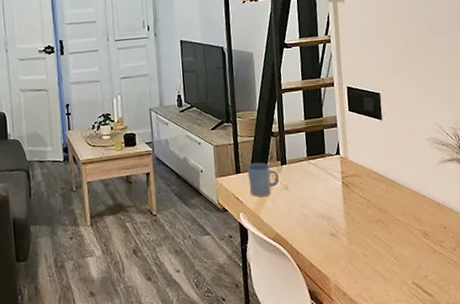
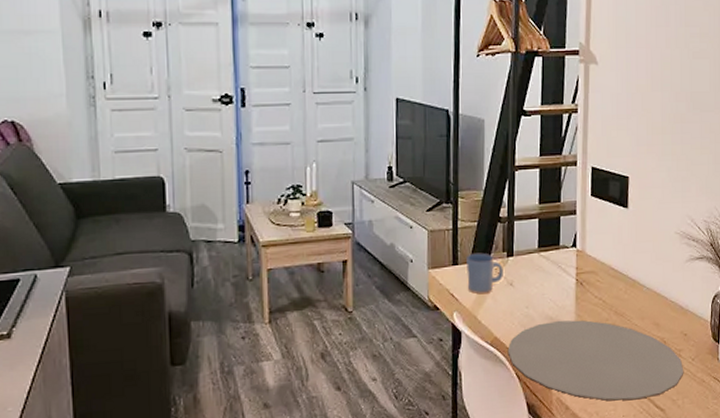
placemat: none [288,217,447,288] -> present [507,320,684,401]

